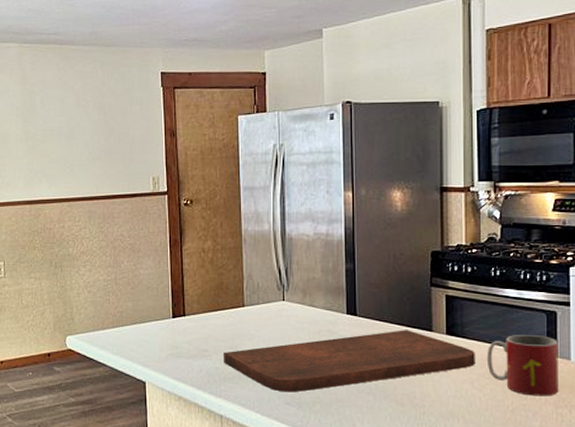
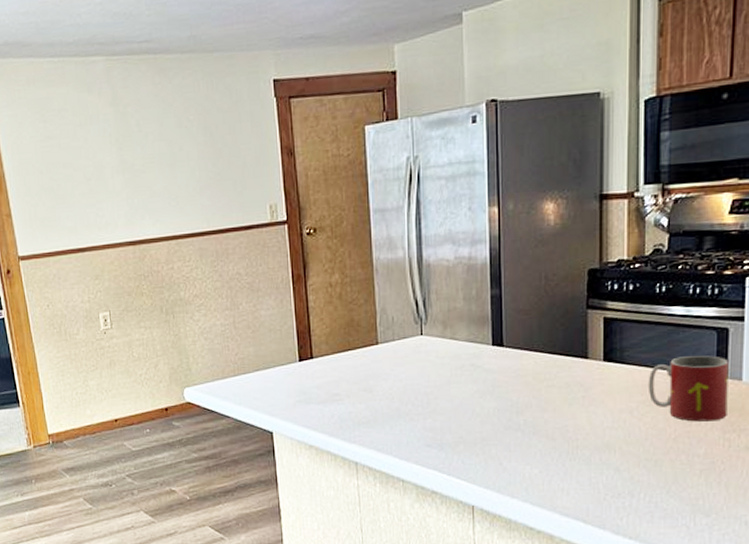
cutting board: present [224,330,475,393] -> none [357,358,635,434]

